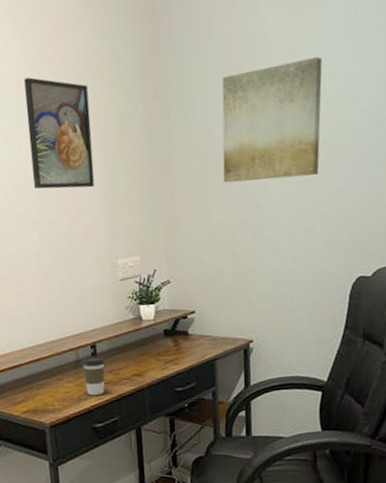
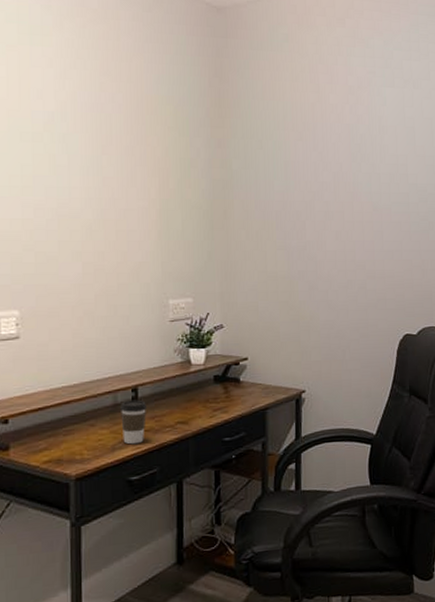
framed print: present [24,77,94,190] -> none [80,108,150,225]
wall art: present [222,57,322,183] -> none [281,134,375,238]

